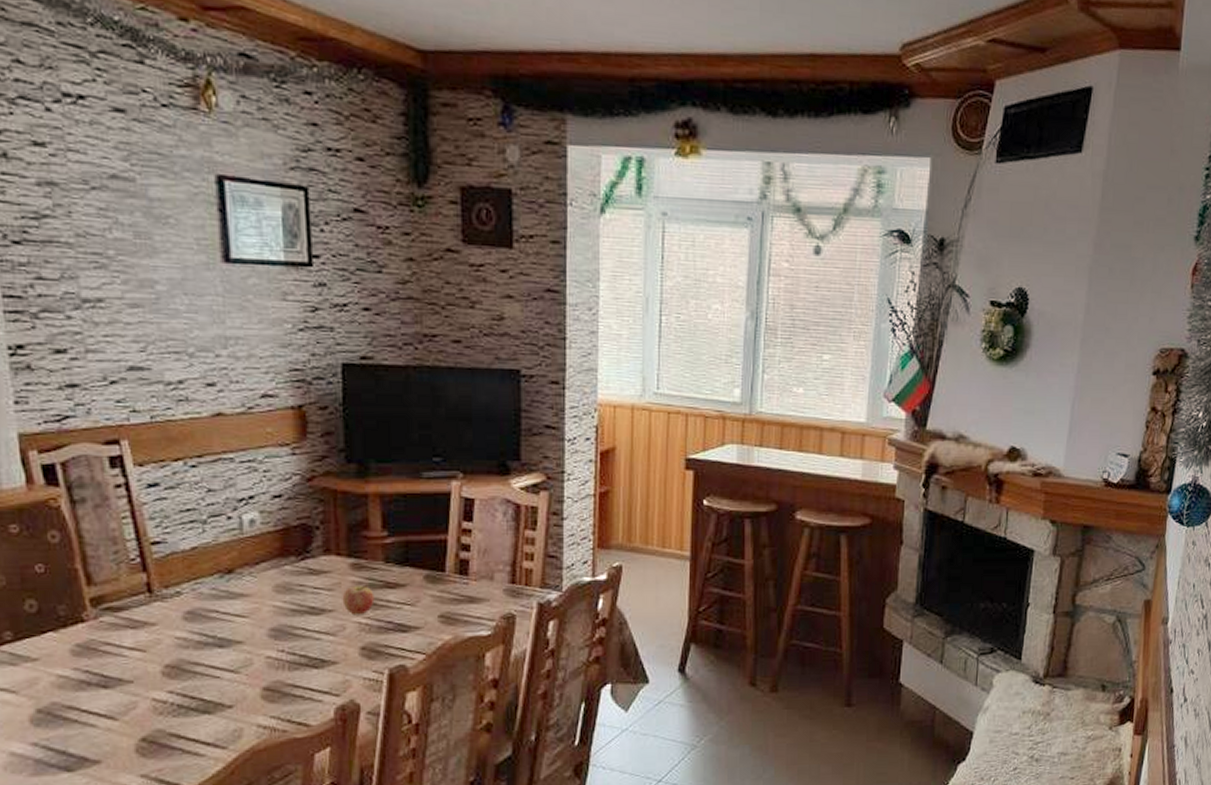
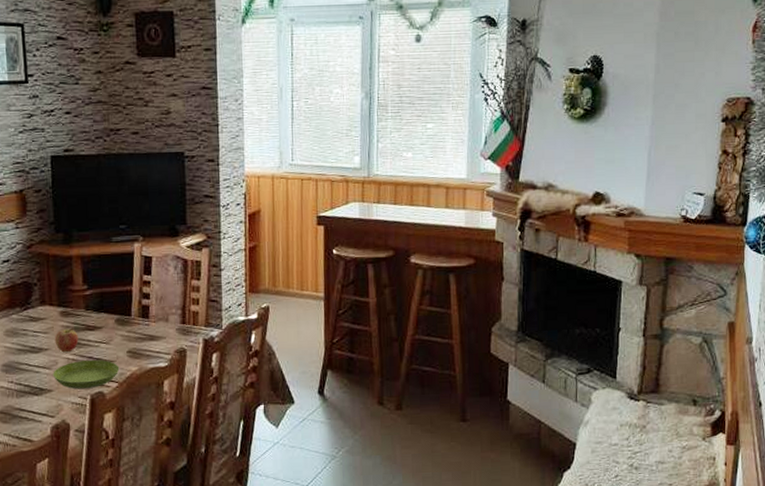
saucer: none [339,626,428,662] -> present [53,360,120,389]

